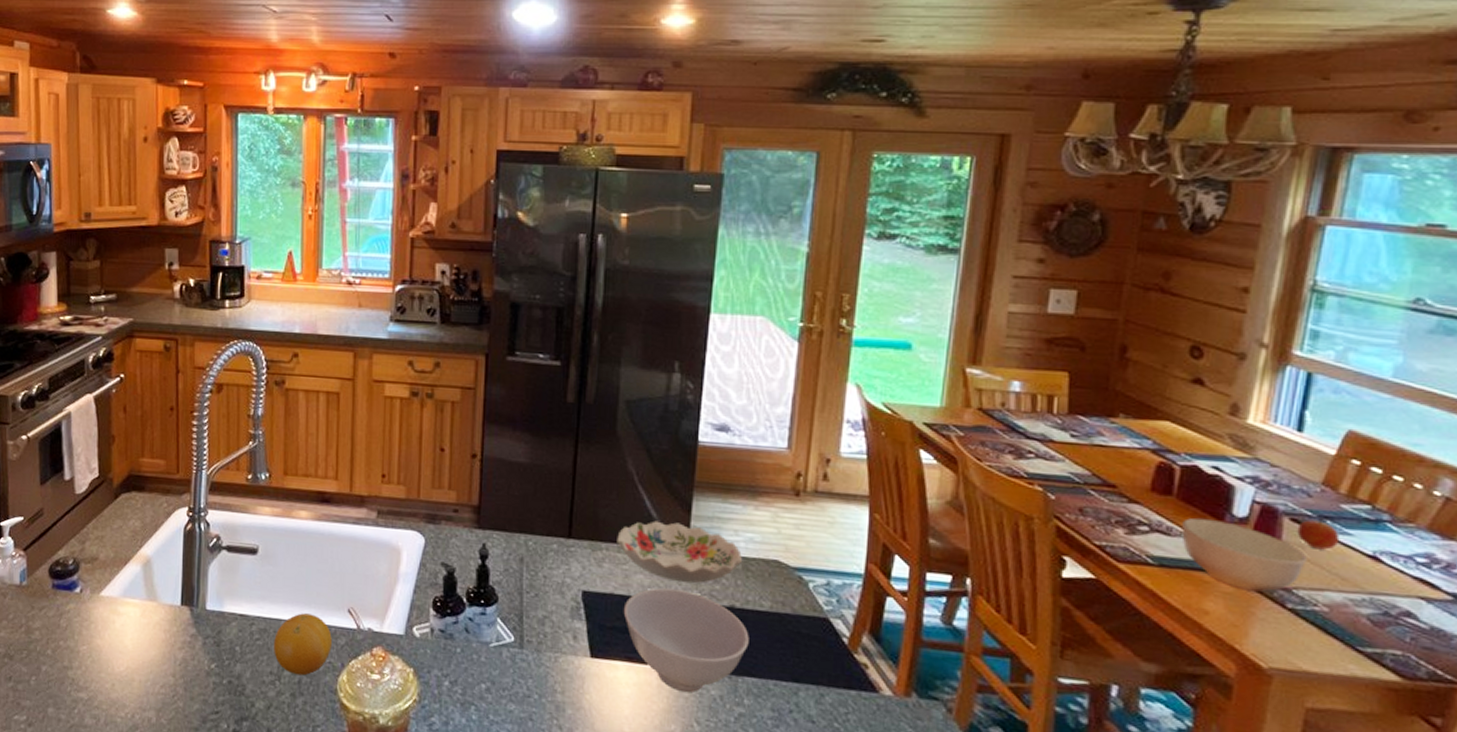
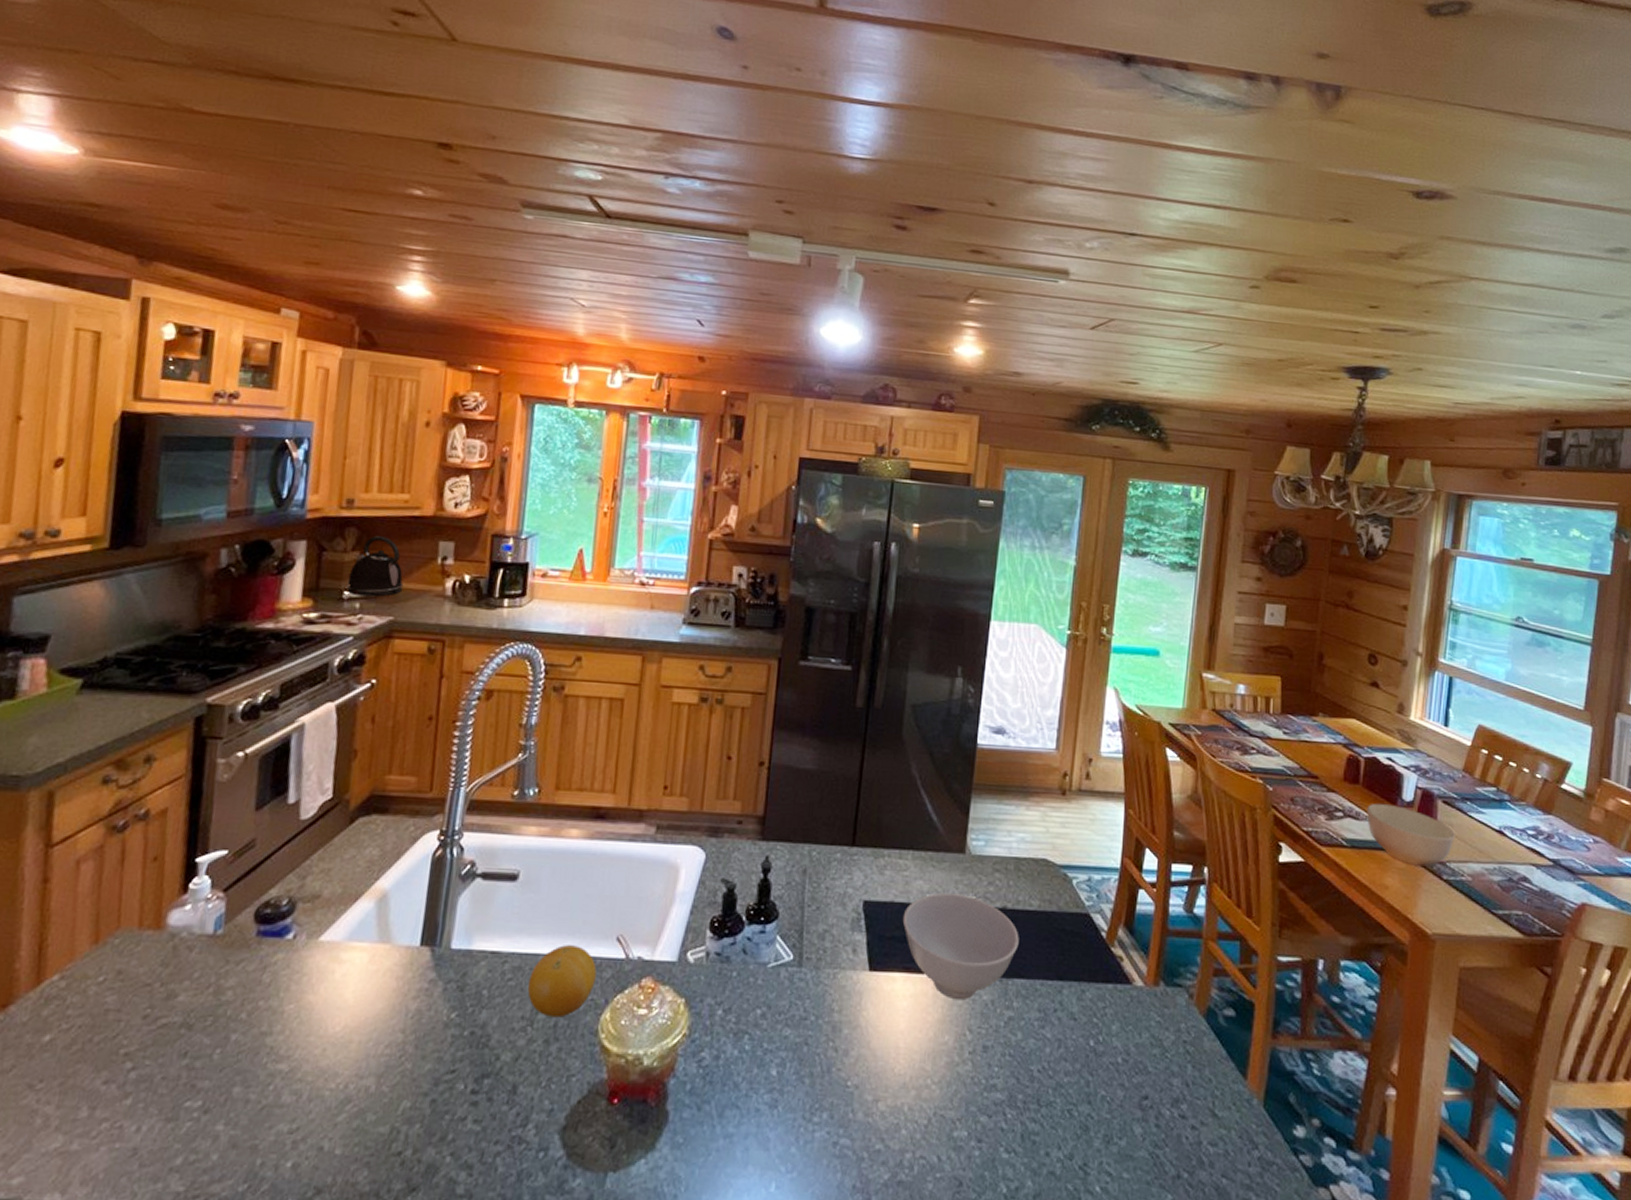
kettle: none [92,244,139,301] -> present [347,535,404,597]
decorative bowl: present [617,520,742,584] -> none [898,824,1014,887]
fruit: present [1297,519,1340,550] -> none [1447,800,1477,827]

